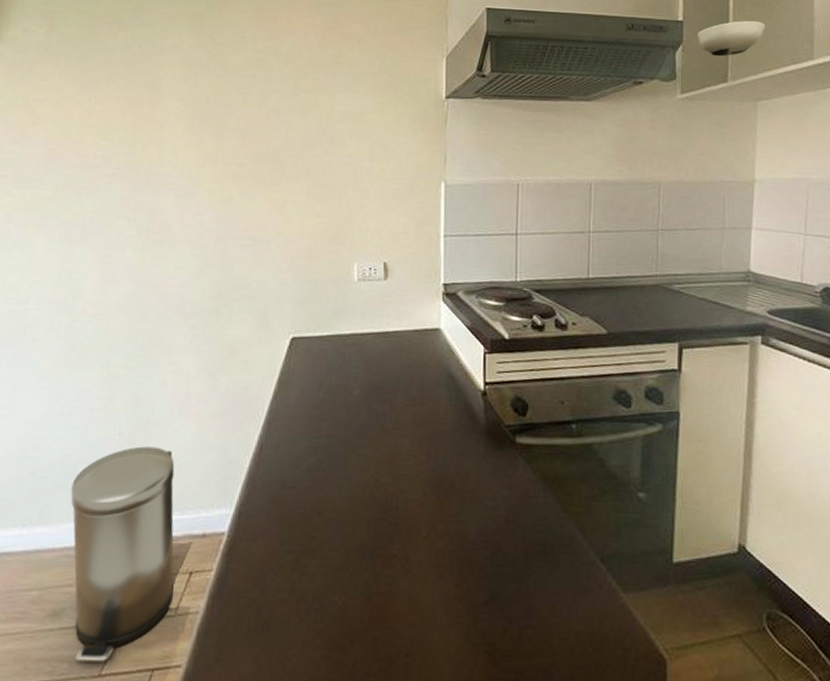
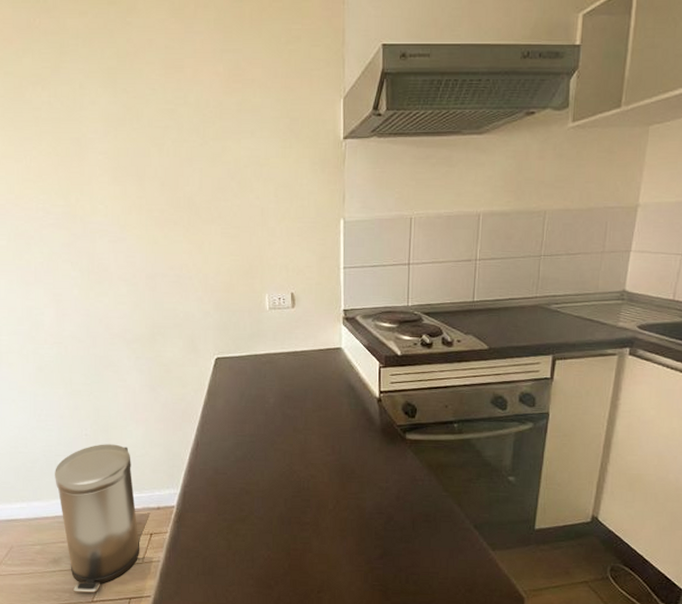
bowl: present [696,20,767,57] -> none [593,39,668,81]

